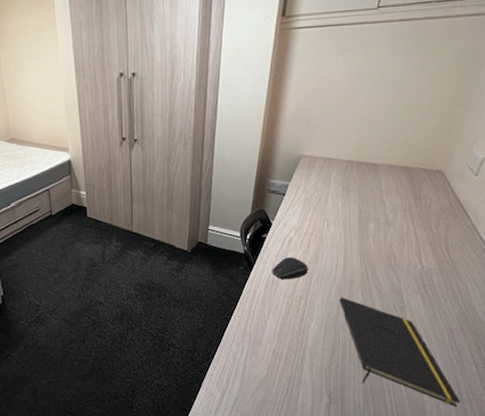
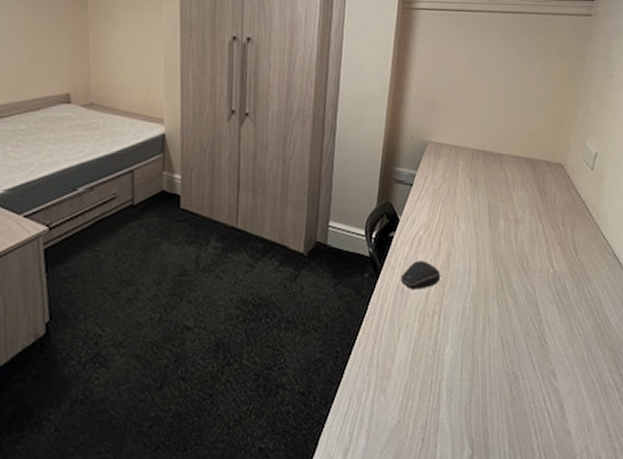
notepad: present [339,297,461,407] -> none [475,310,610,447]

